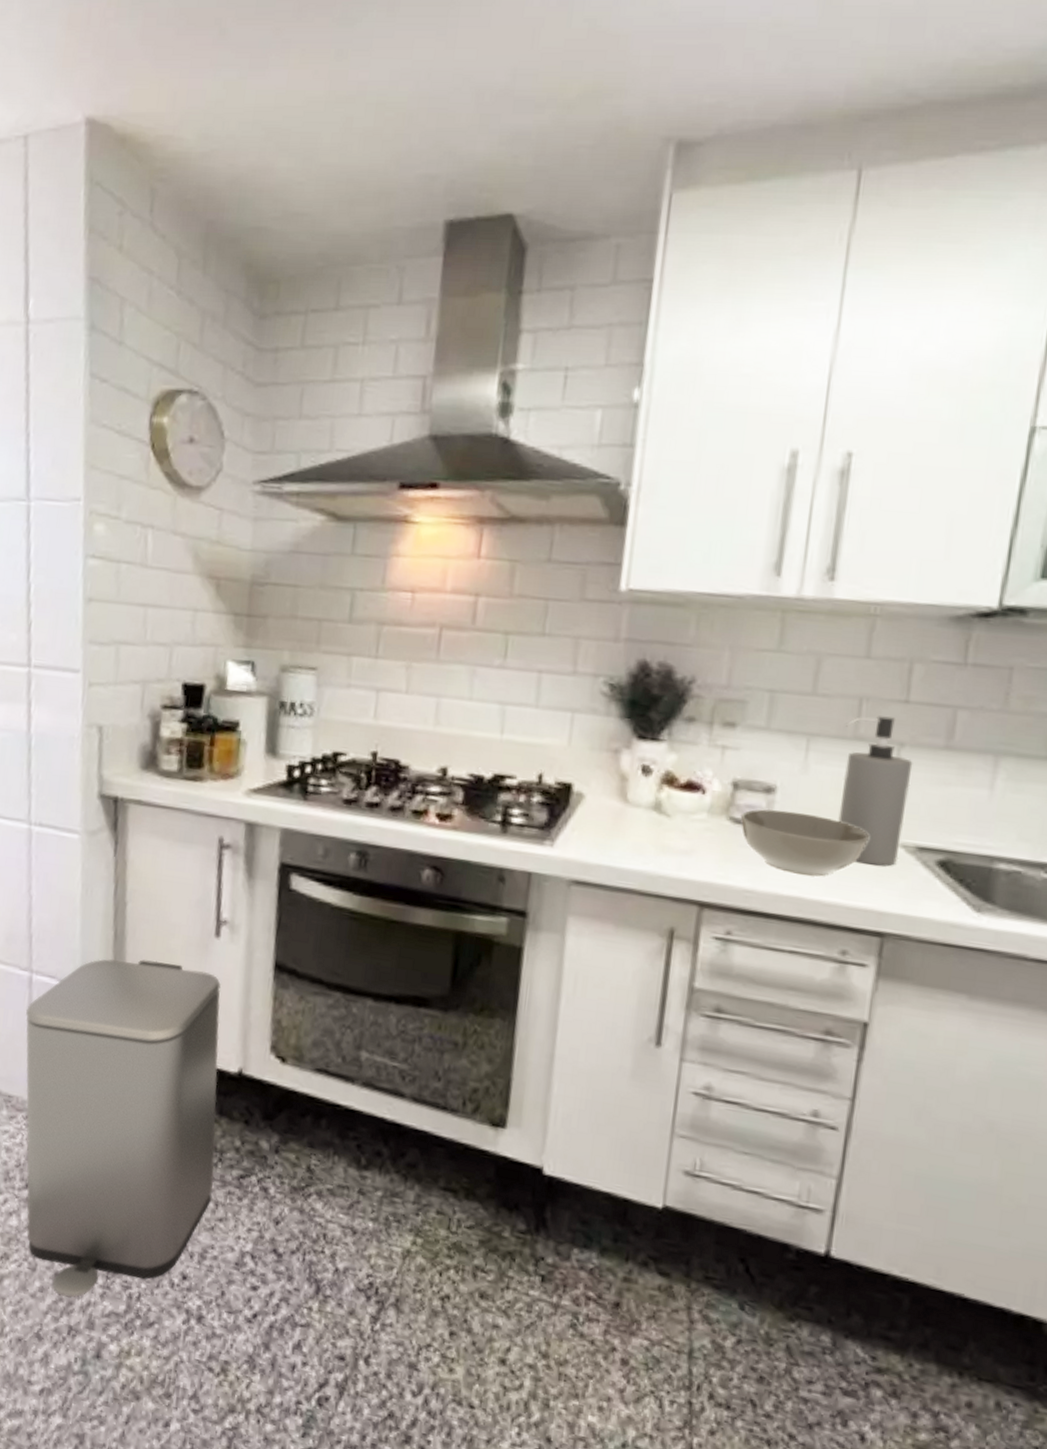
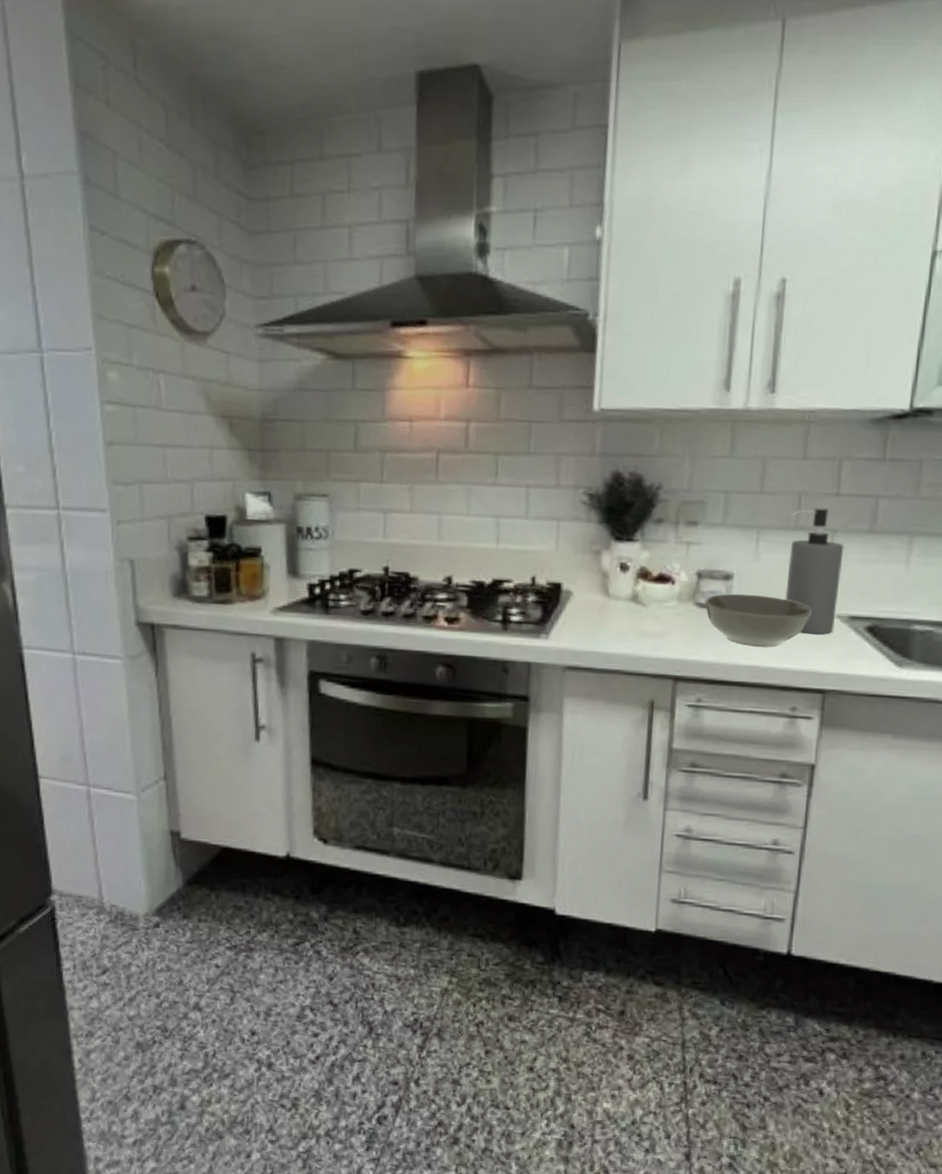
pedal bin: present [25,958,221,1298] -> none [87,766,273,1063]

